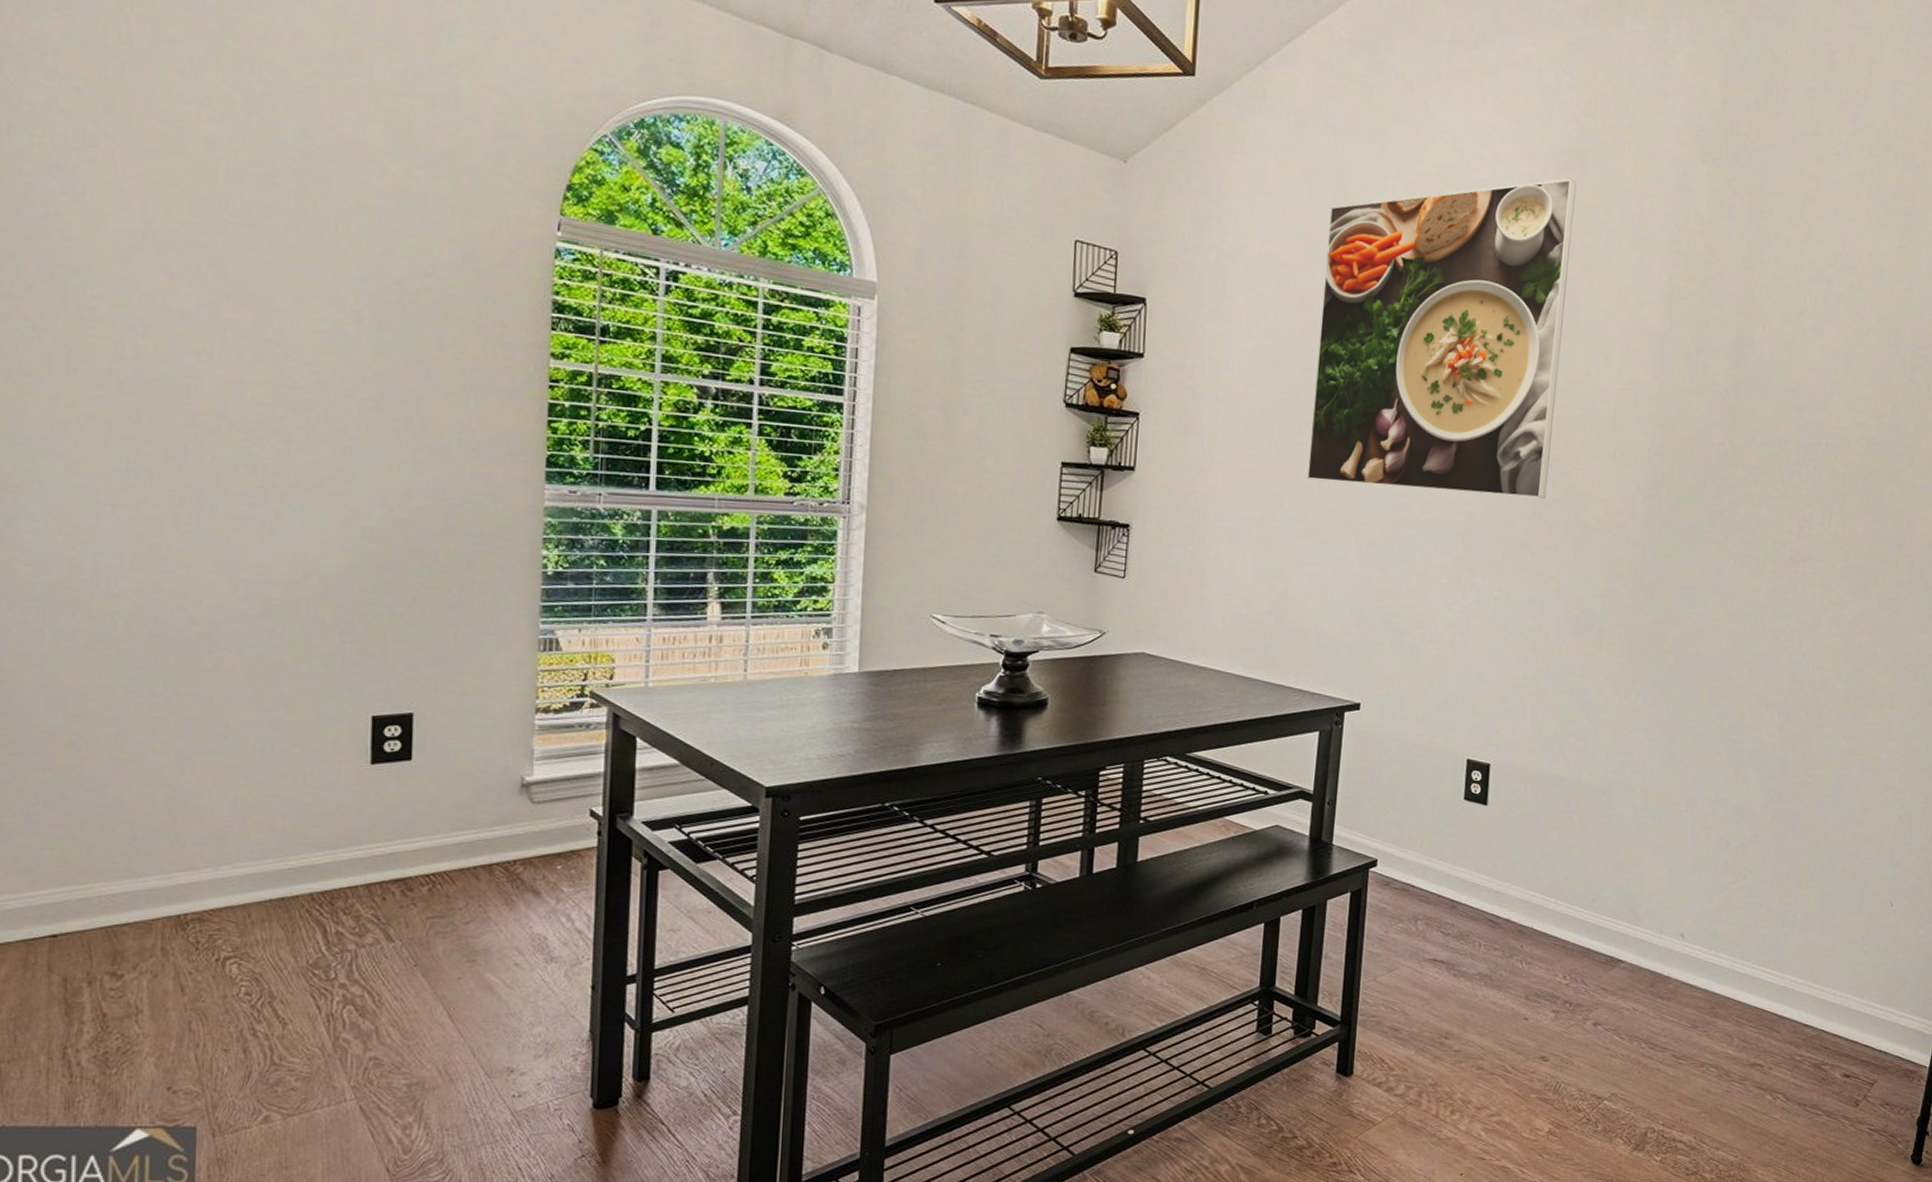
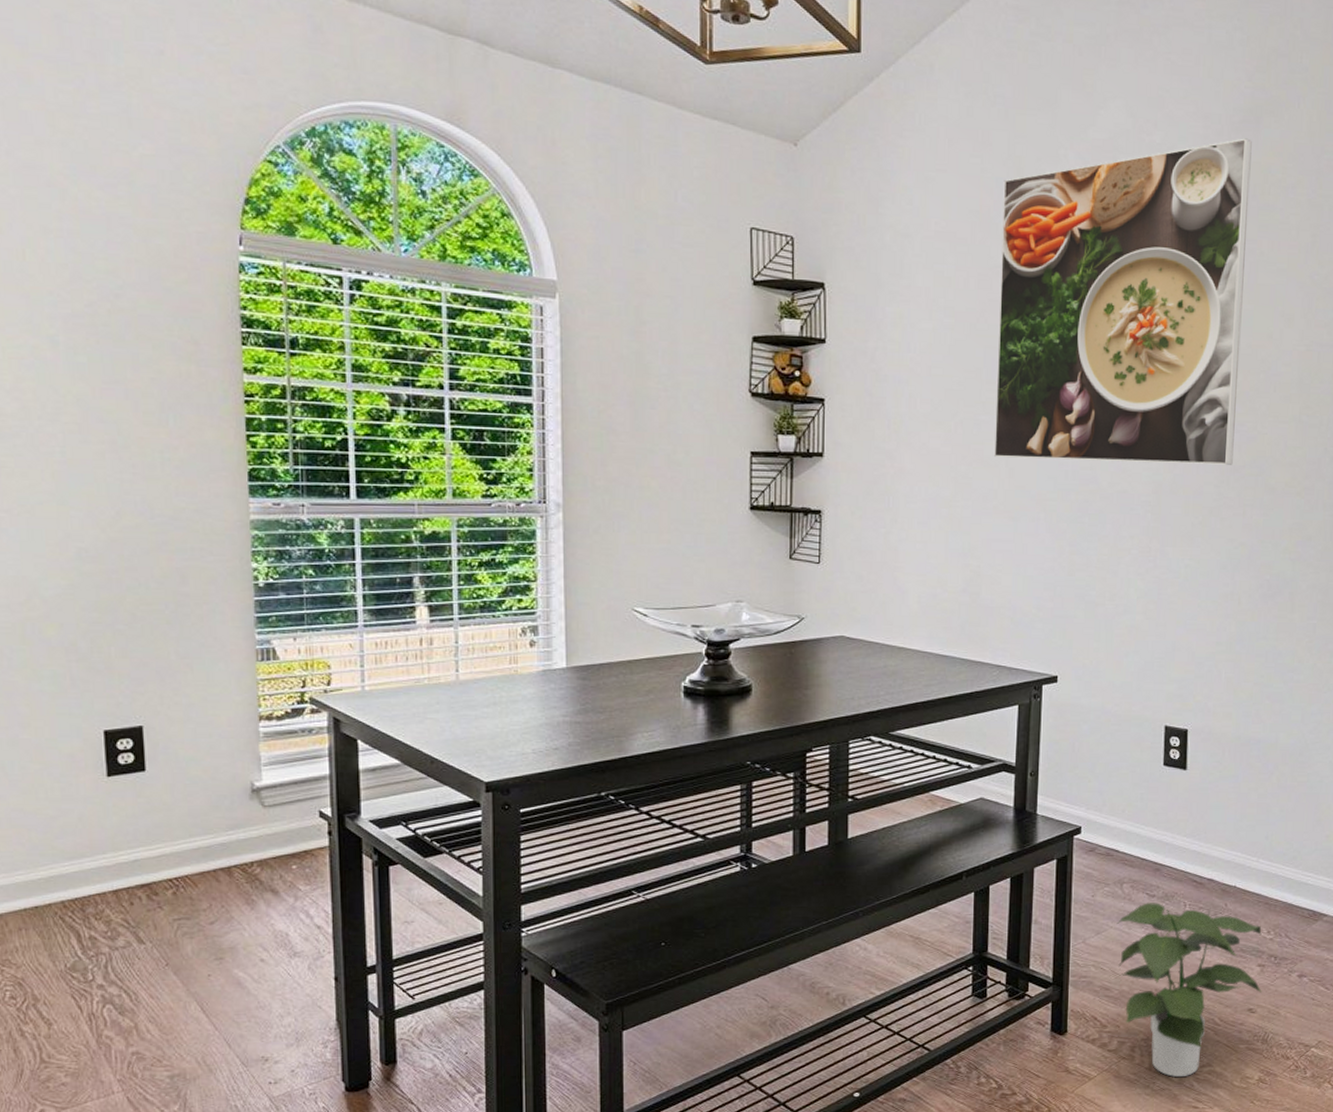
potted plant: none [1409,941,1557,1127] -> present [1116,902,1262,1078]

